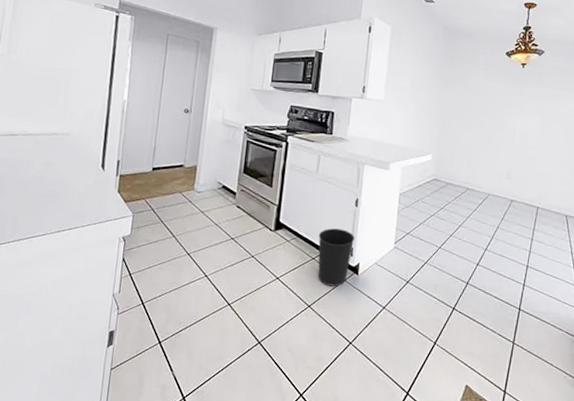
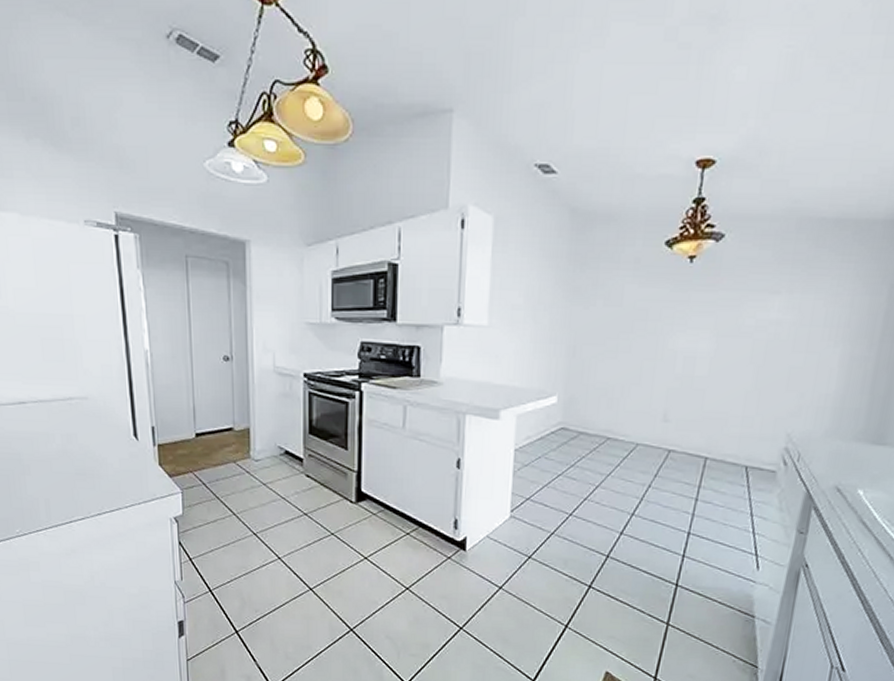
wastebasket: present [318,228,355,287] -> none [412,496,459,566]

